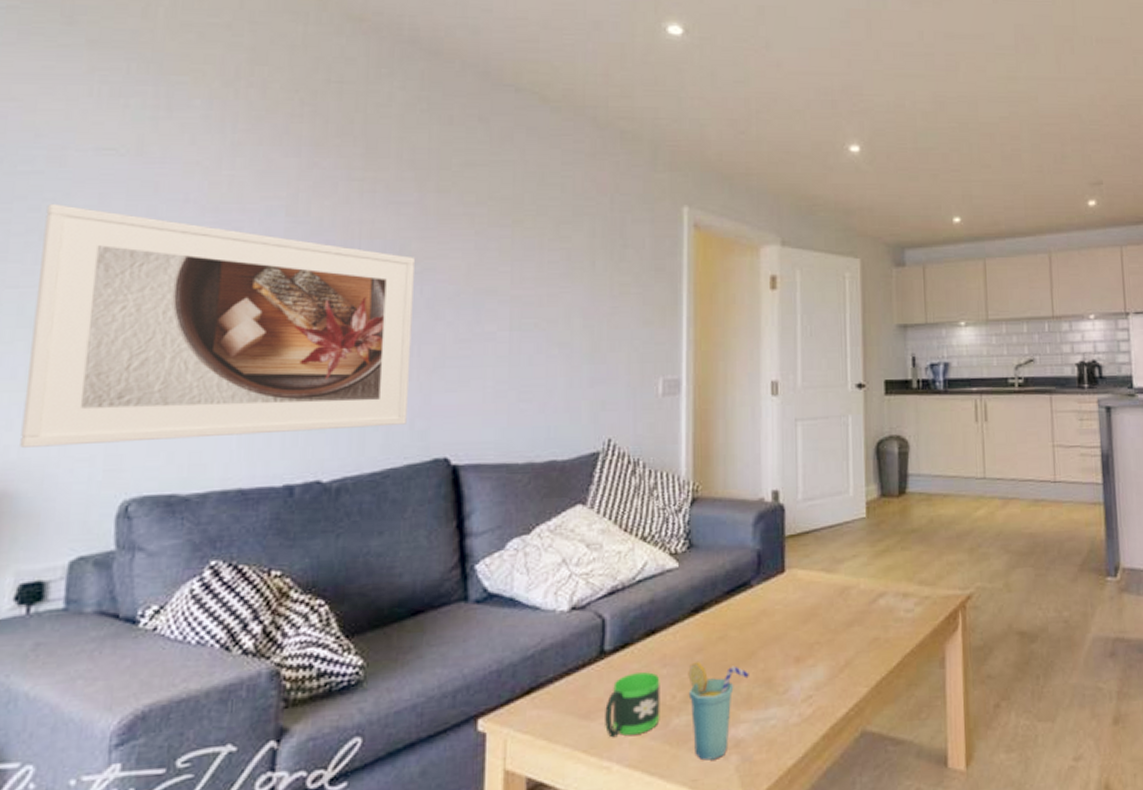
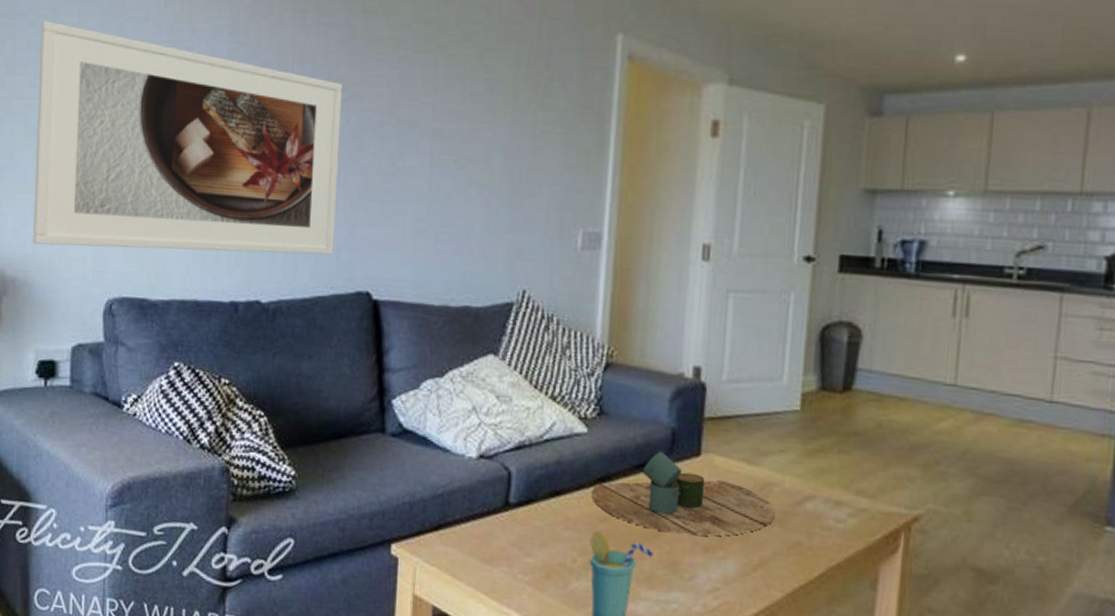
mug: present [605,672,660,738] -> none [506,529,562,589]
decorative tray: none [686,573,854,651] -> present [591,451,775,537]

